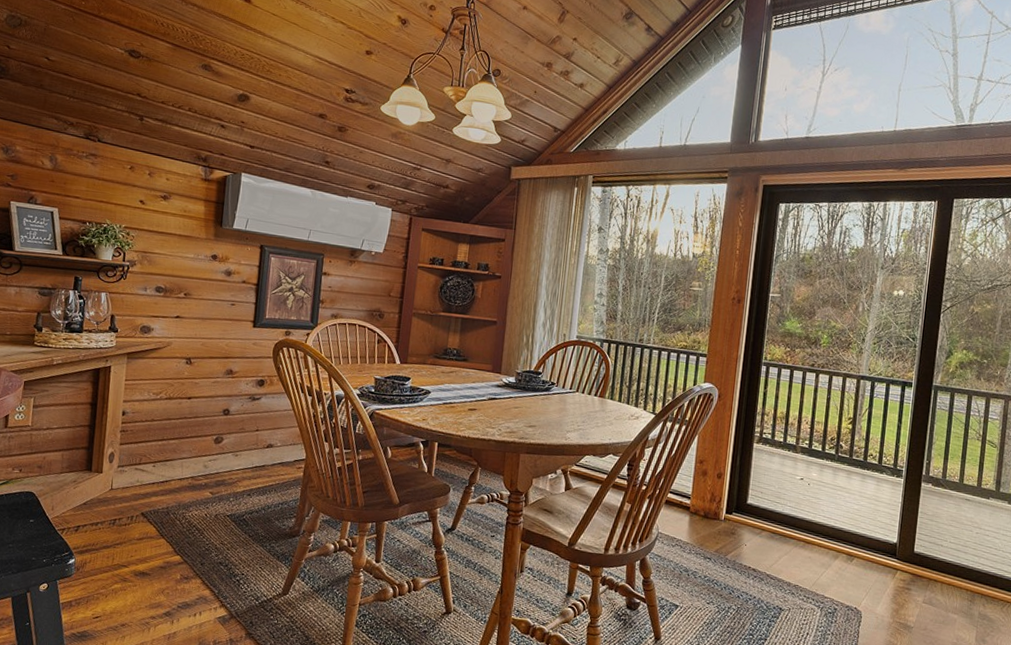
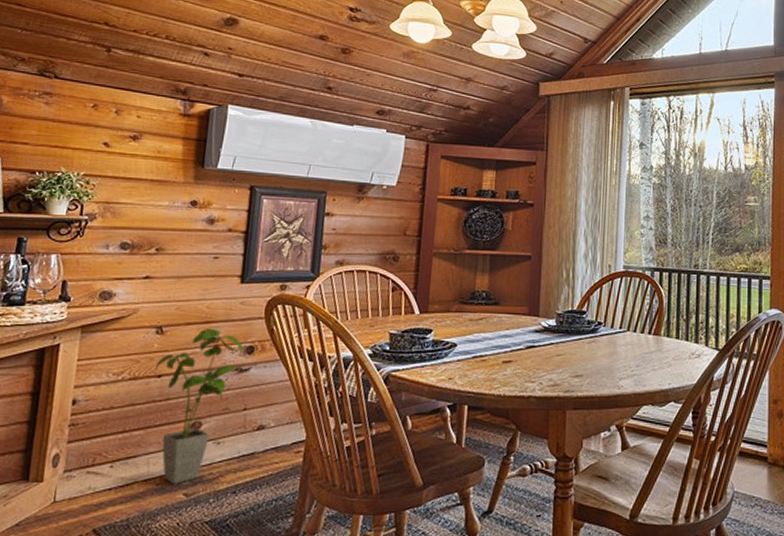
house plant: none [186,362,256,484] -> present [156,328,244,484]

